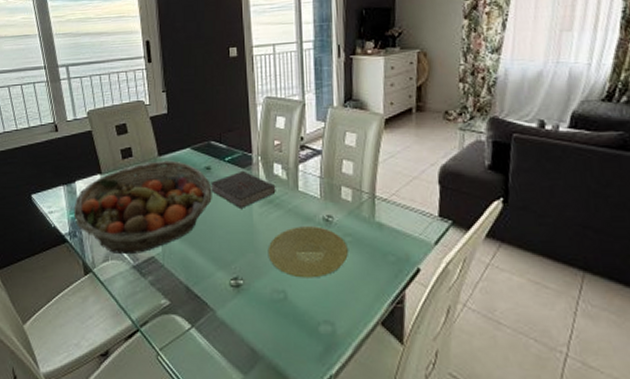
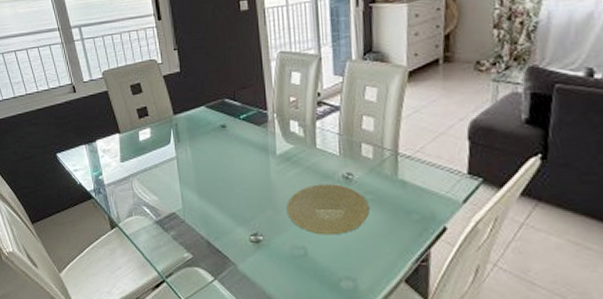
fruit basket: present [73,160,212,255] -> none [96,119,229,211]
book: present [211,170,276,208] -> none [226,128,293,166]

